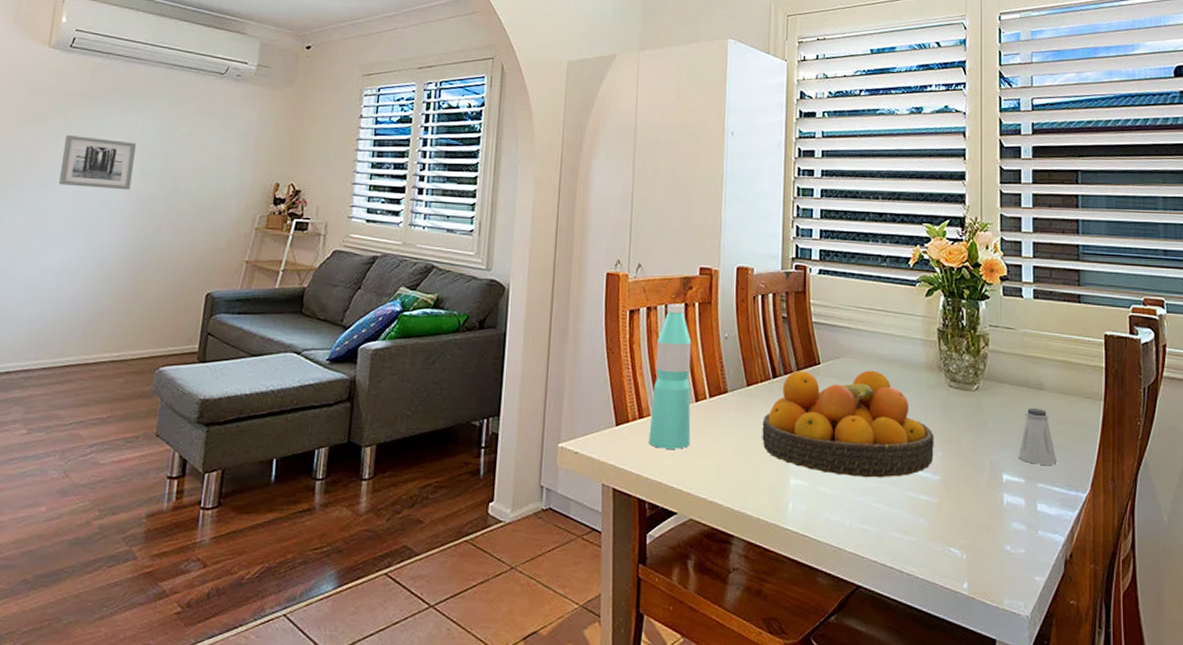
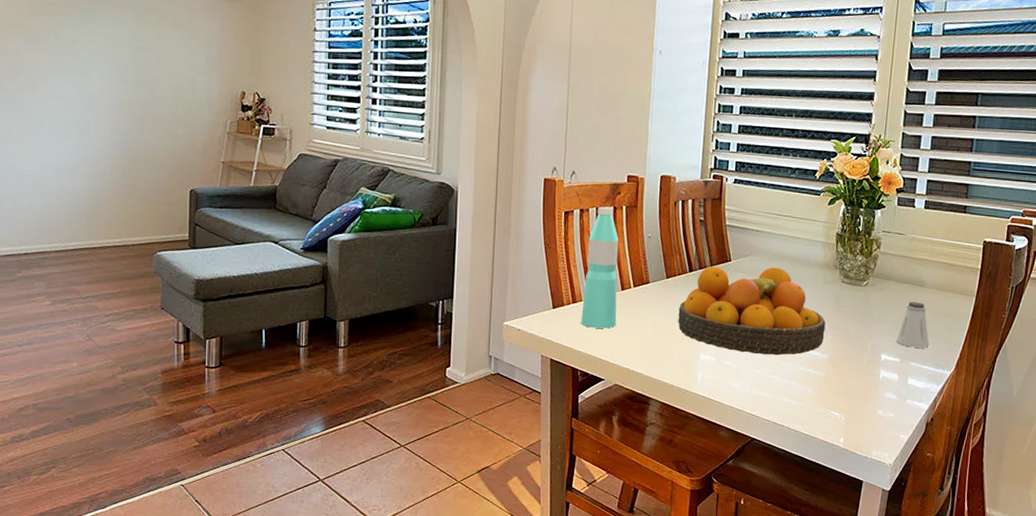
wall art: present [59,134,136,191] -> none [45,42,110,96]

